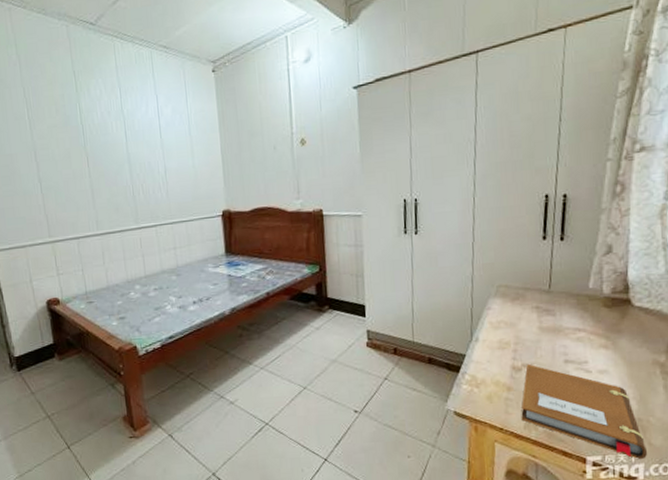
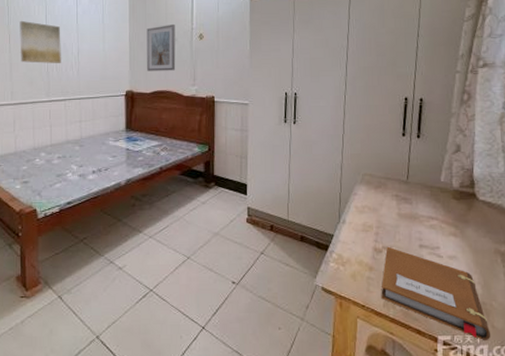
wall art: none [97,139,148,188] -> present [20,20,61,63]
picture frame: none [240,130,277,187] -> present [147,25,176,71]

